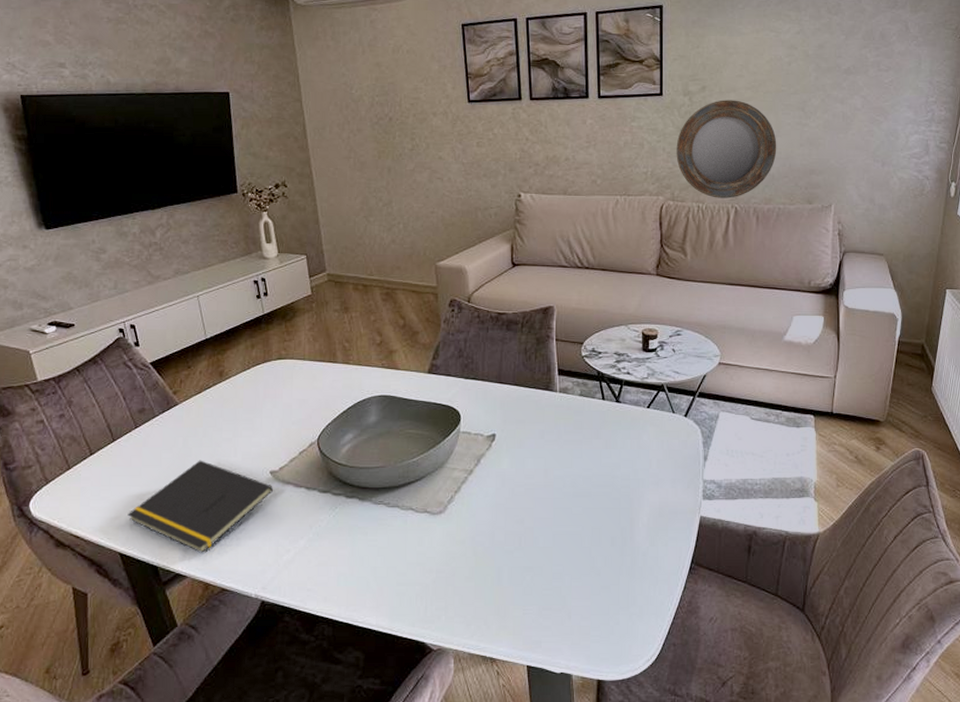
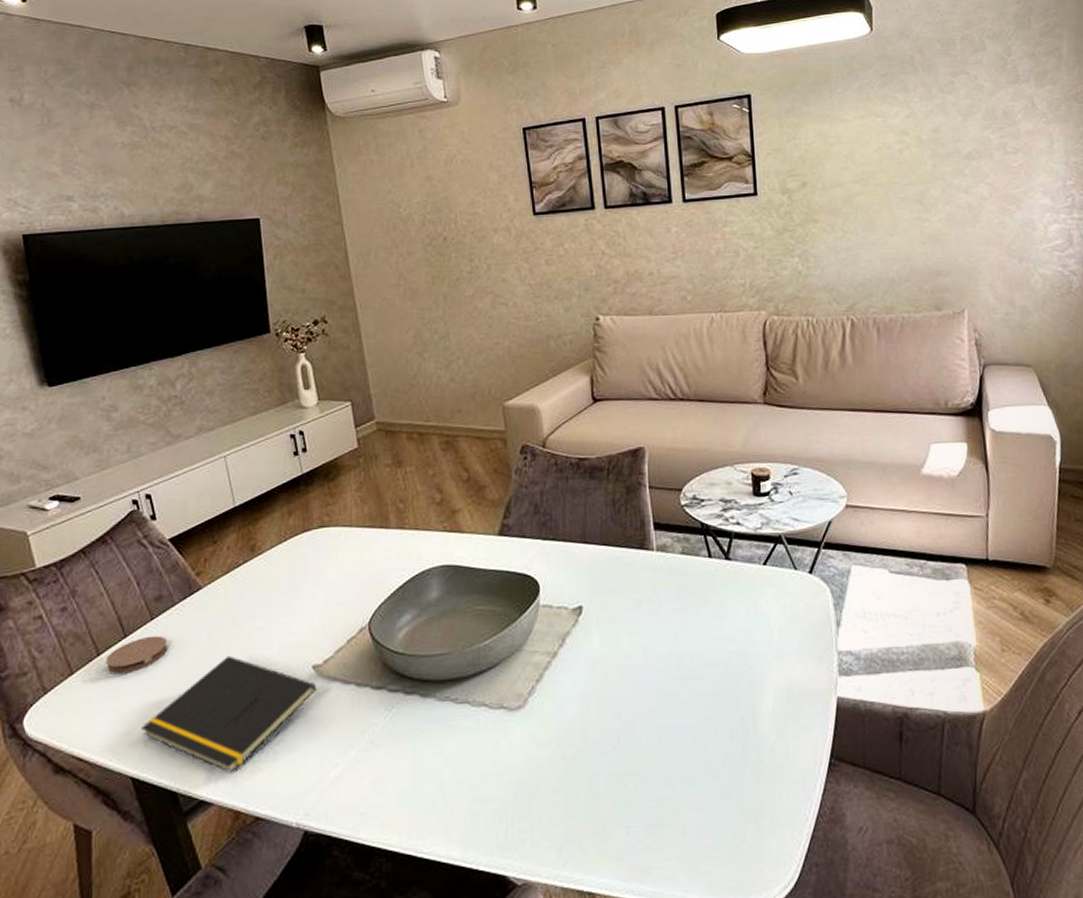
coaster: none [98,441,150,471] -> present [106,635,168,674]
home mirror: present [676,100,777,198] -> none [777,196,895,310]

